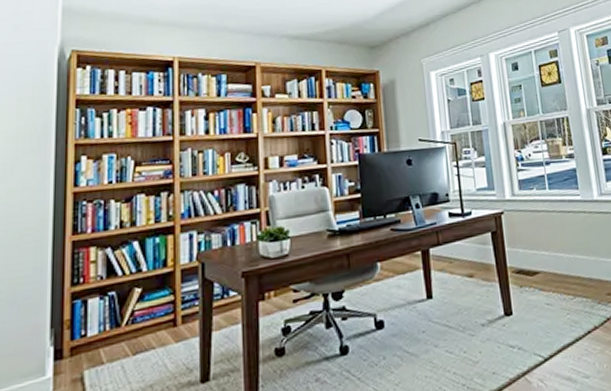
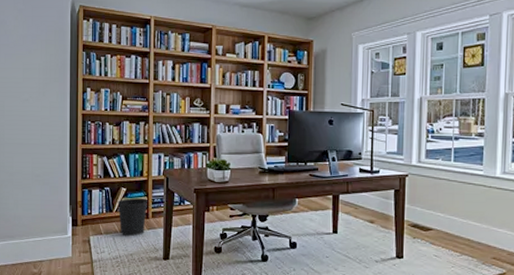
wastebasket: none [128,298,176,361] -> present [117,198,148,237]

